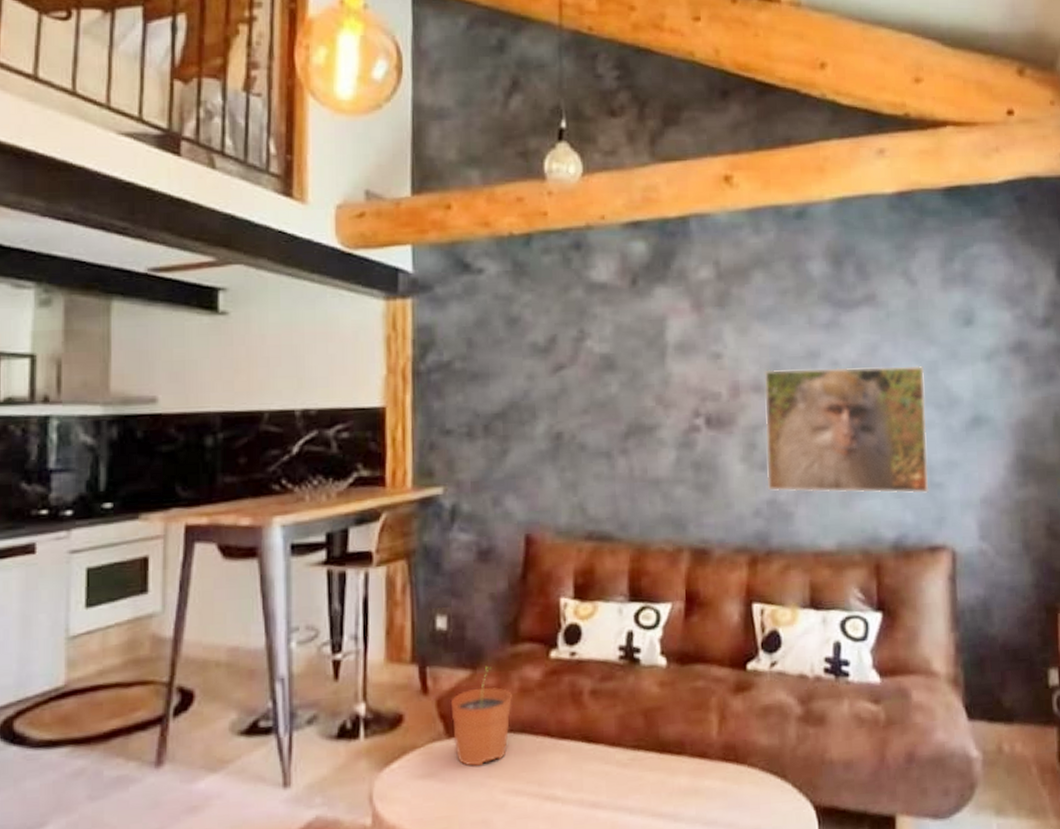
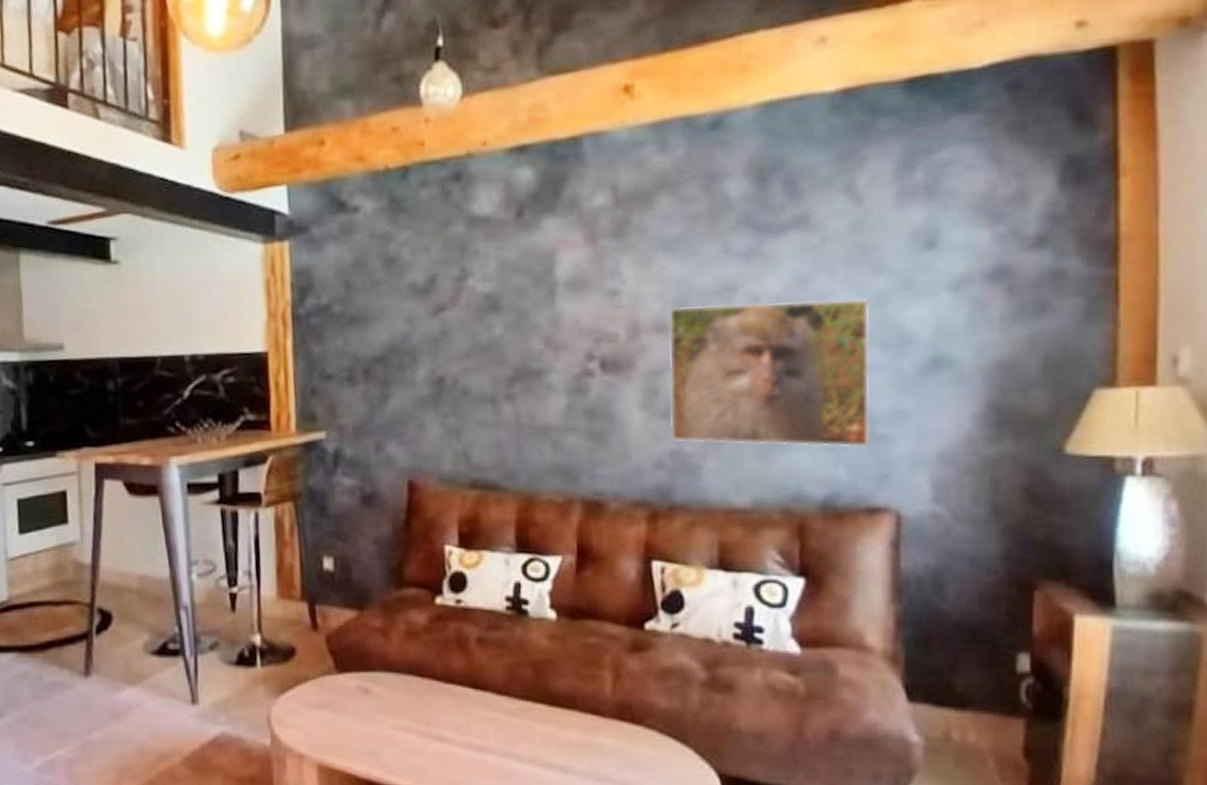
plant pot: present [450,666,512,766] -> none [339,607,399,701]

